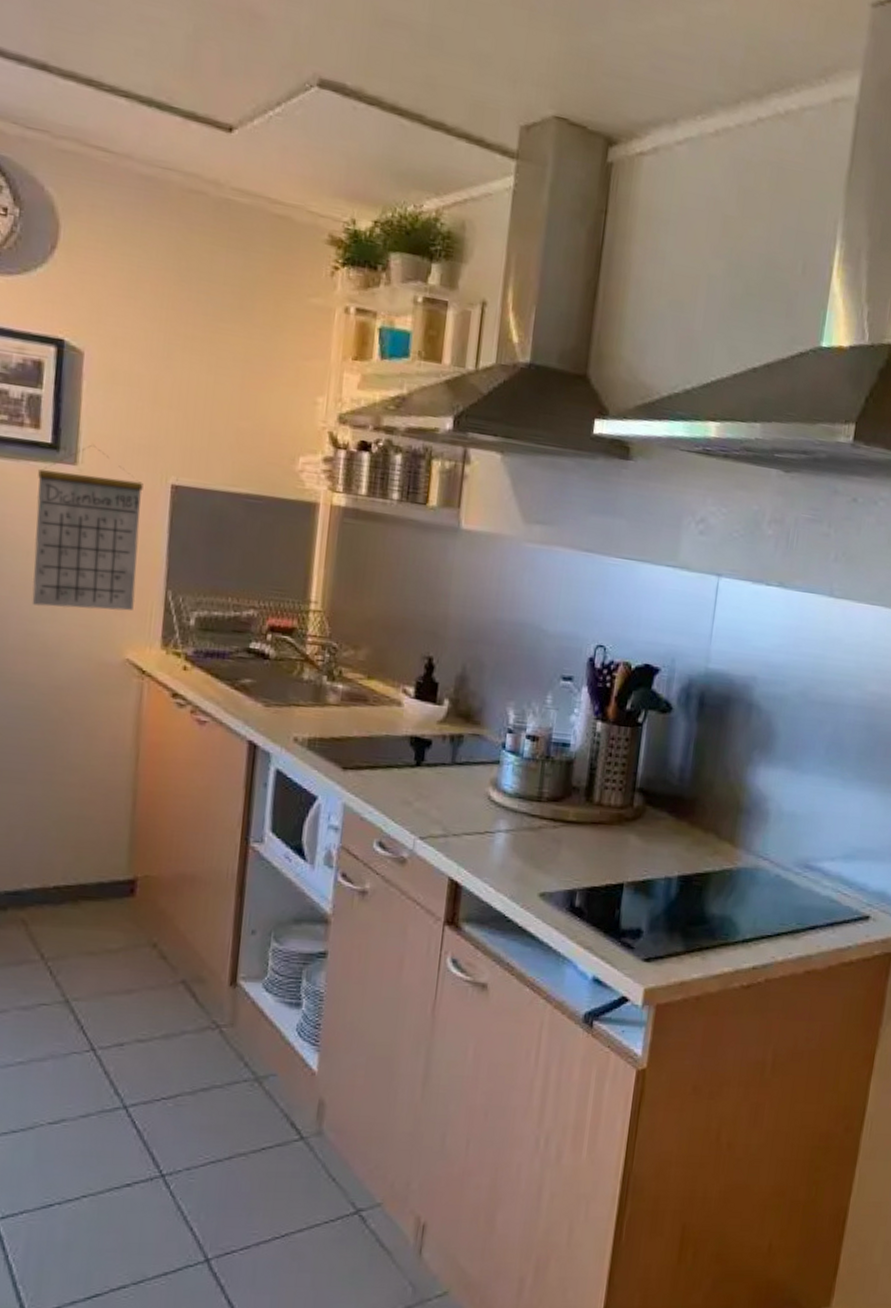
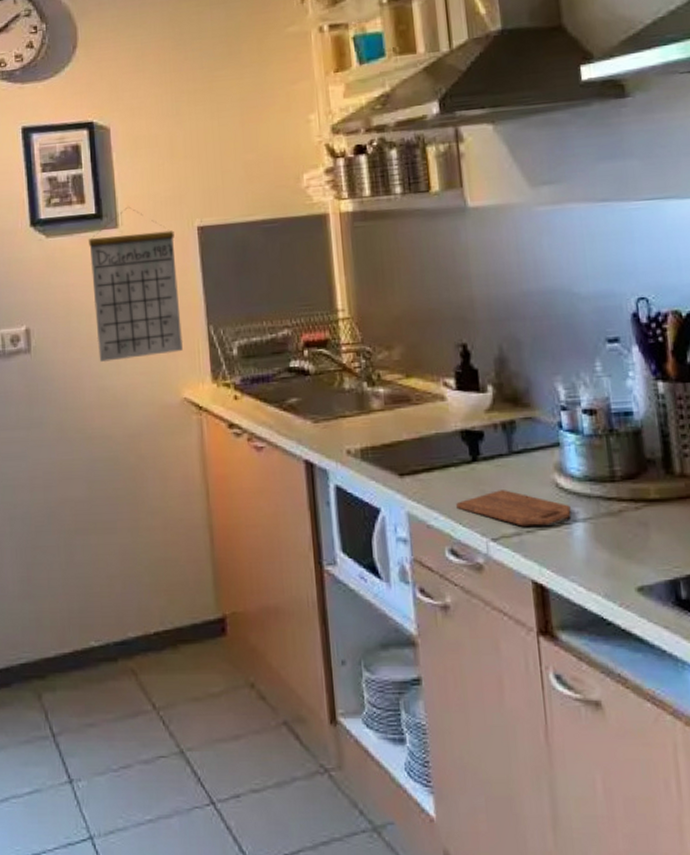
cutting board: none [392,795,497,832] -> present [456,490,571,527]

